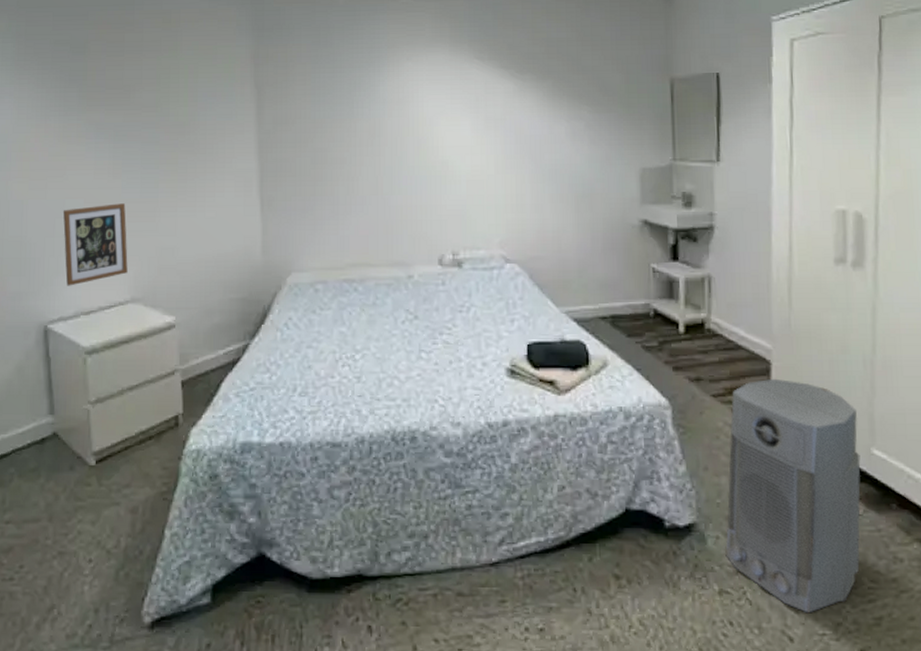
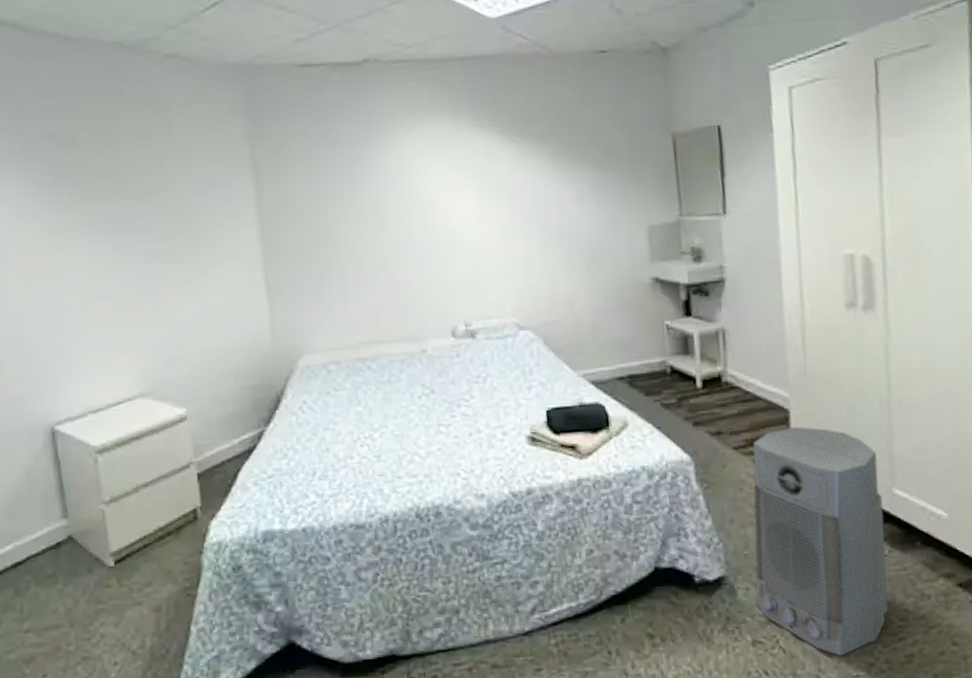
picture frame: present [63,203,128,286] -> none [62,296,134,385]

